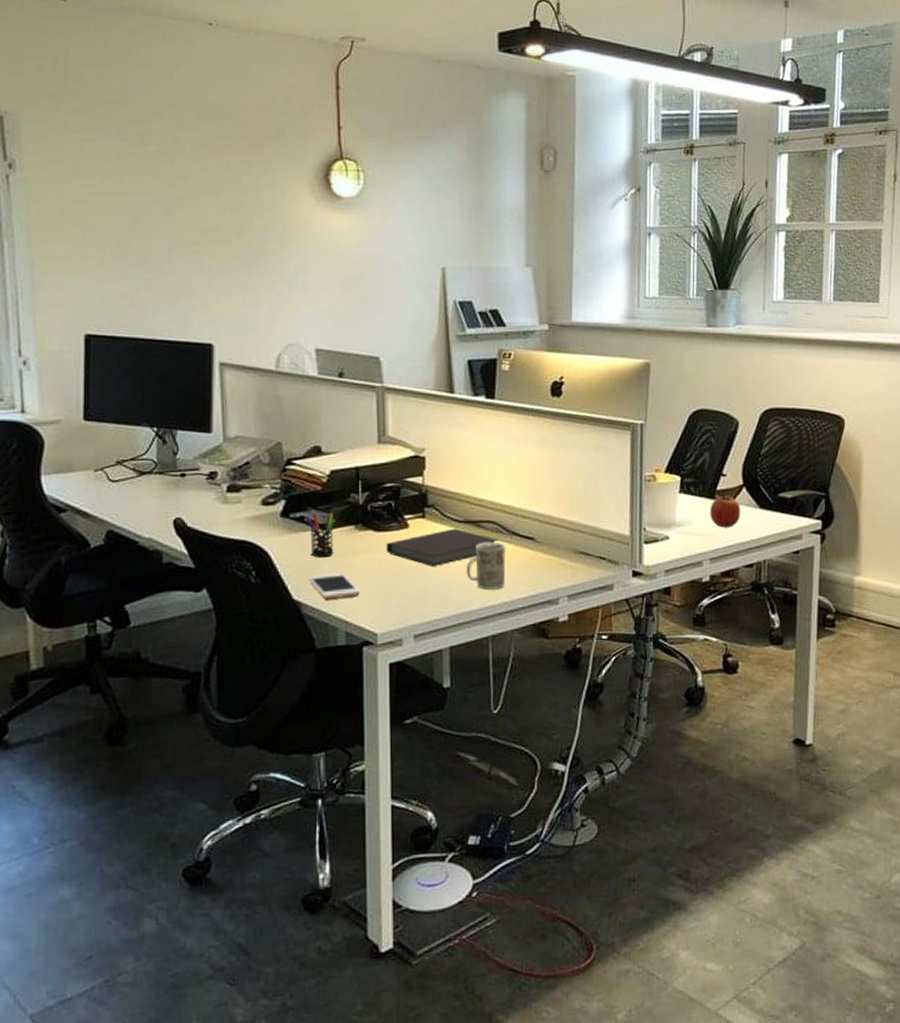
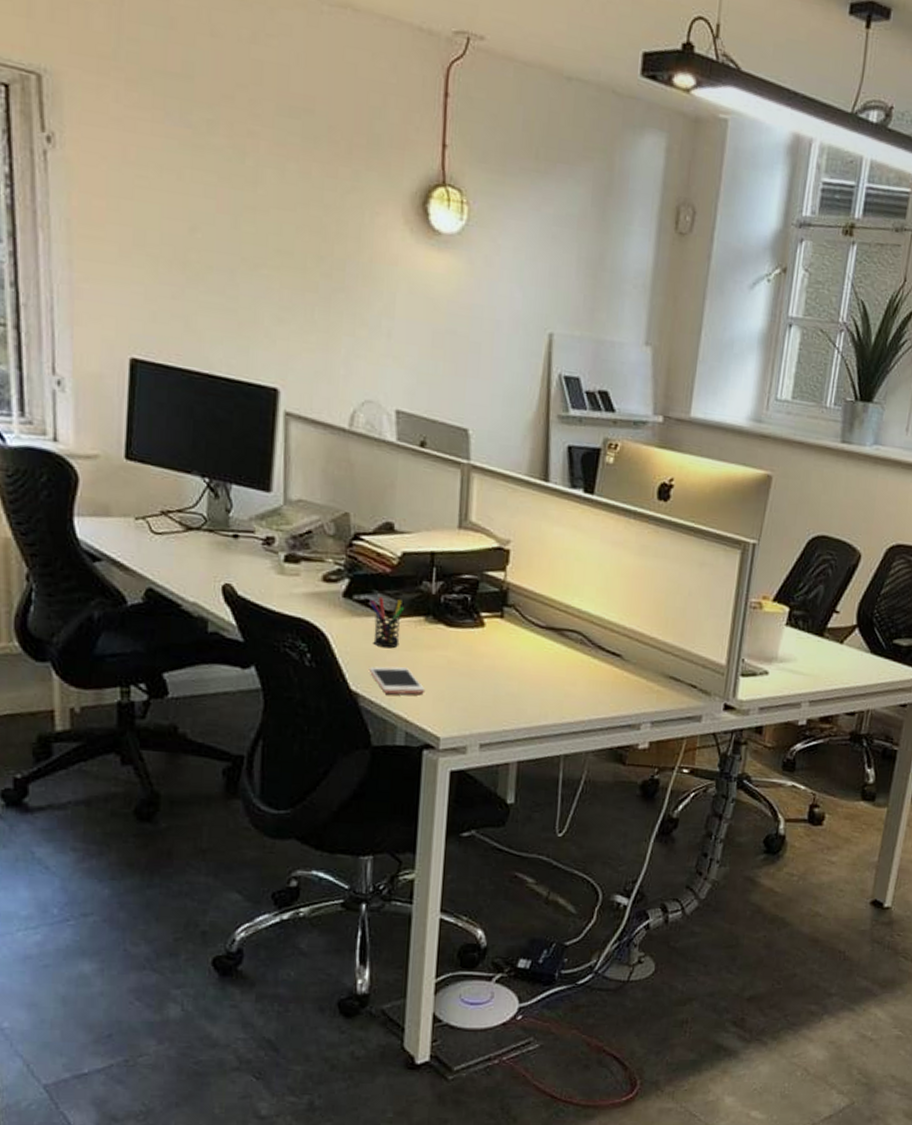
notebook: present [386,528,500,566] -> none [457,633,584,673]
mug: present [466,541,506,590] -> none [543,653,589,706]
apple: present [709,493,741,528] -> none [815,632,851,670]

